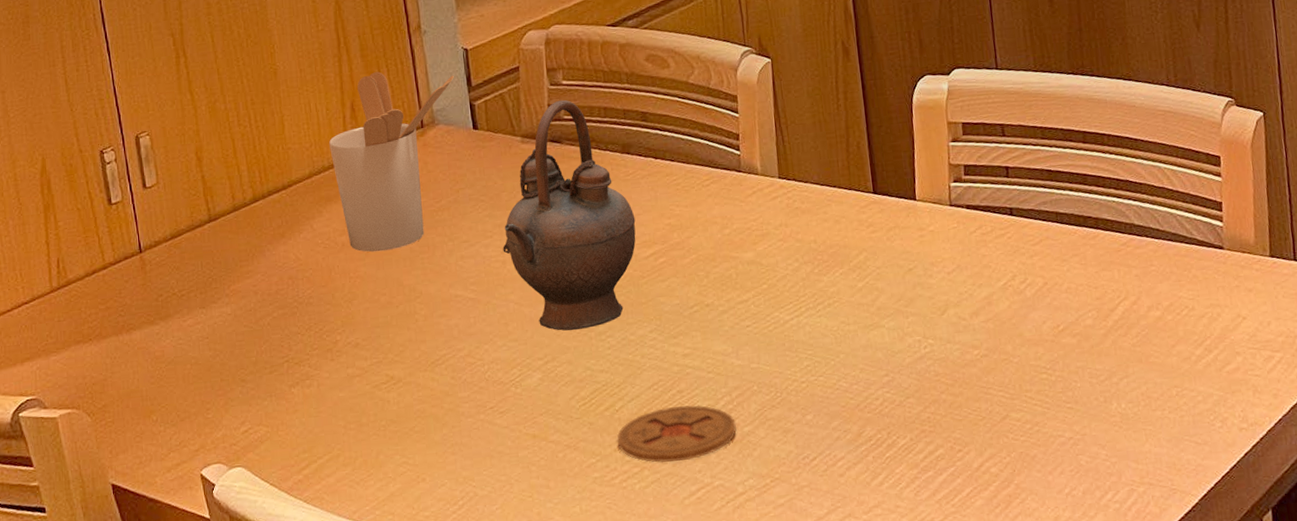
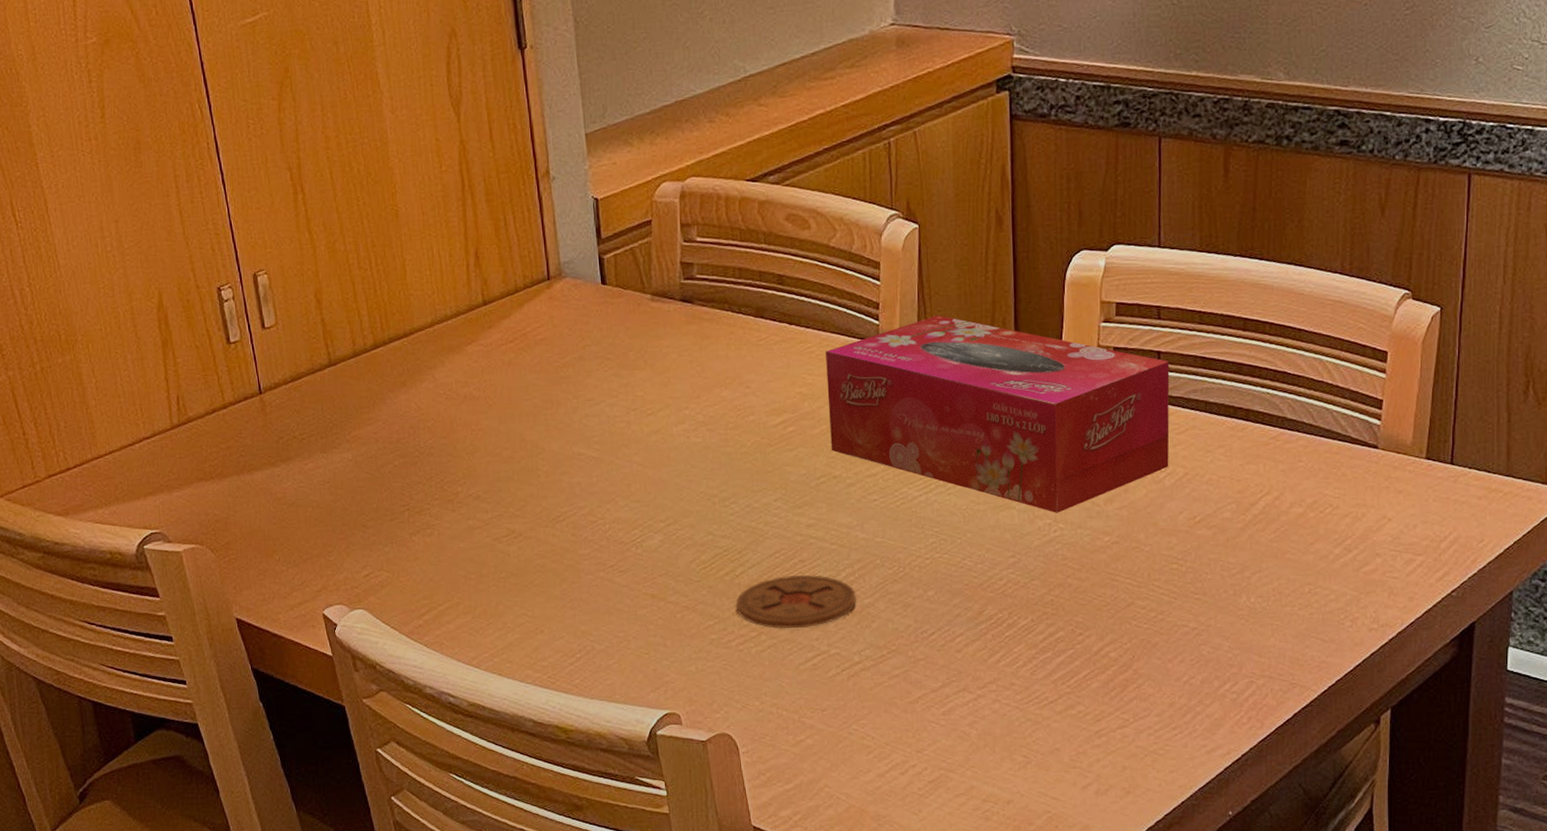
utensil holder: present [329,72,454,252] -> none [452,218,583,406]
teapot: present [503,99,636,331] -> none [628,257,766,495]
tissue box: none [691,142,1028,329] -> present [826,315,1170,513]

